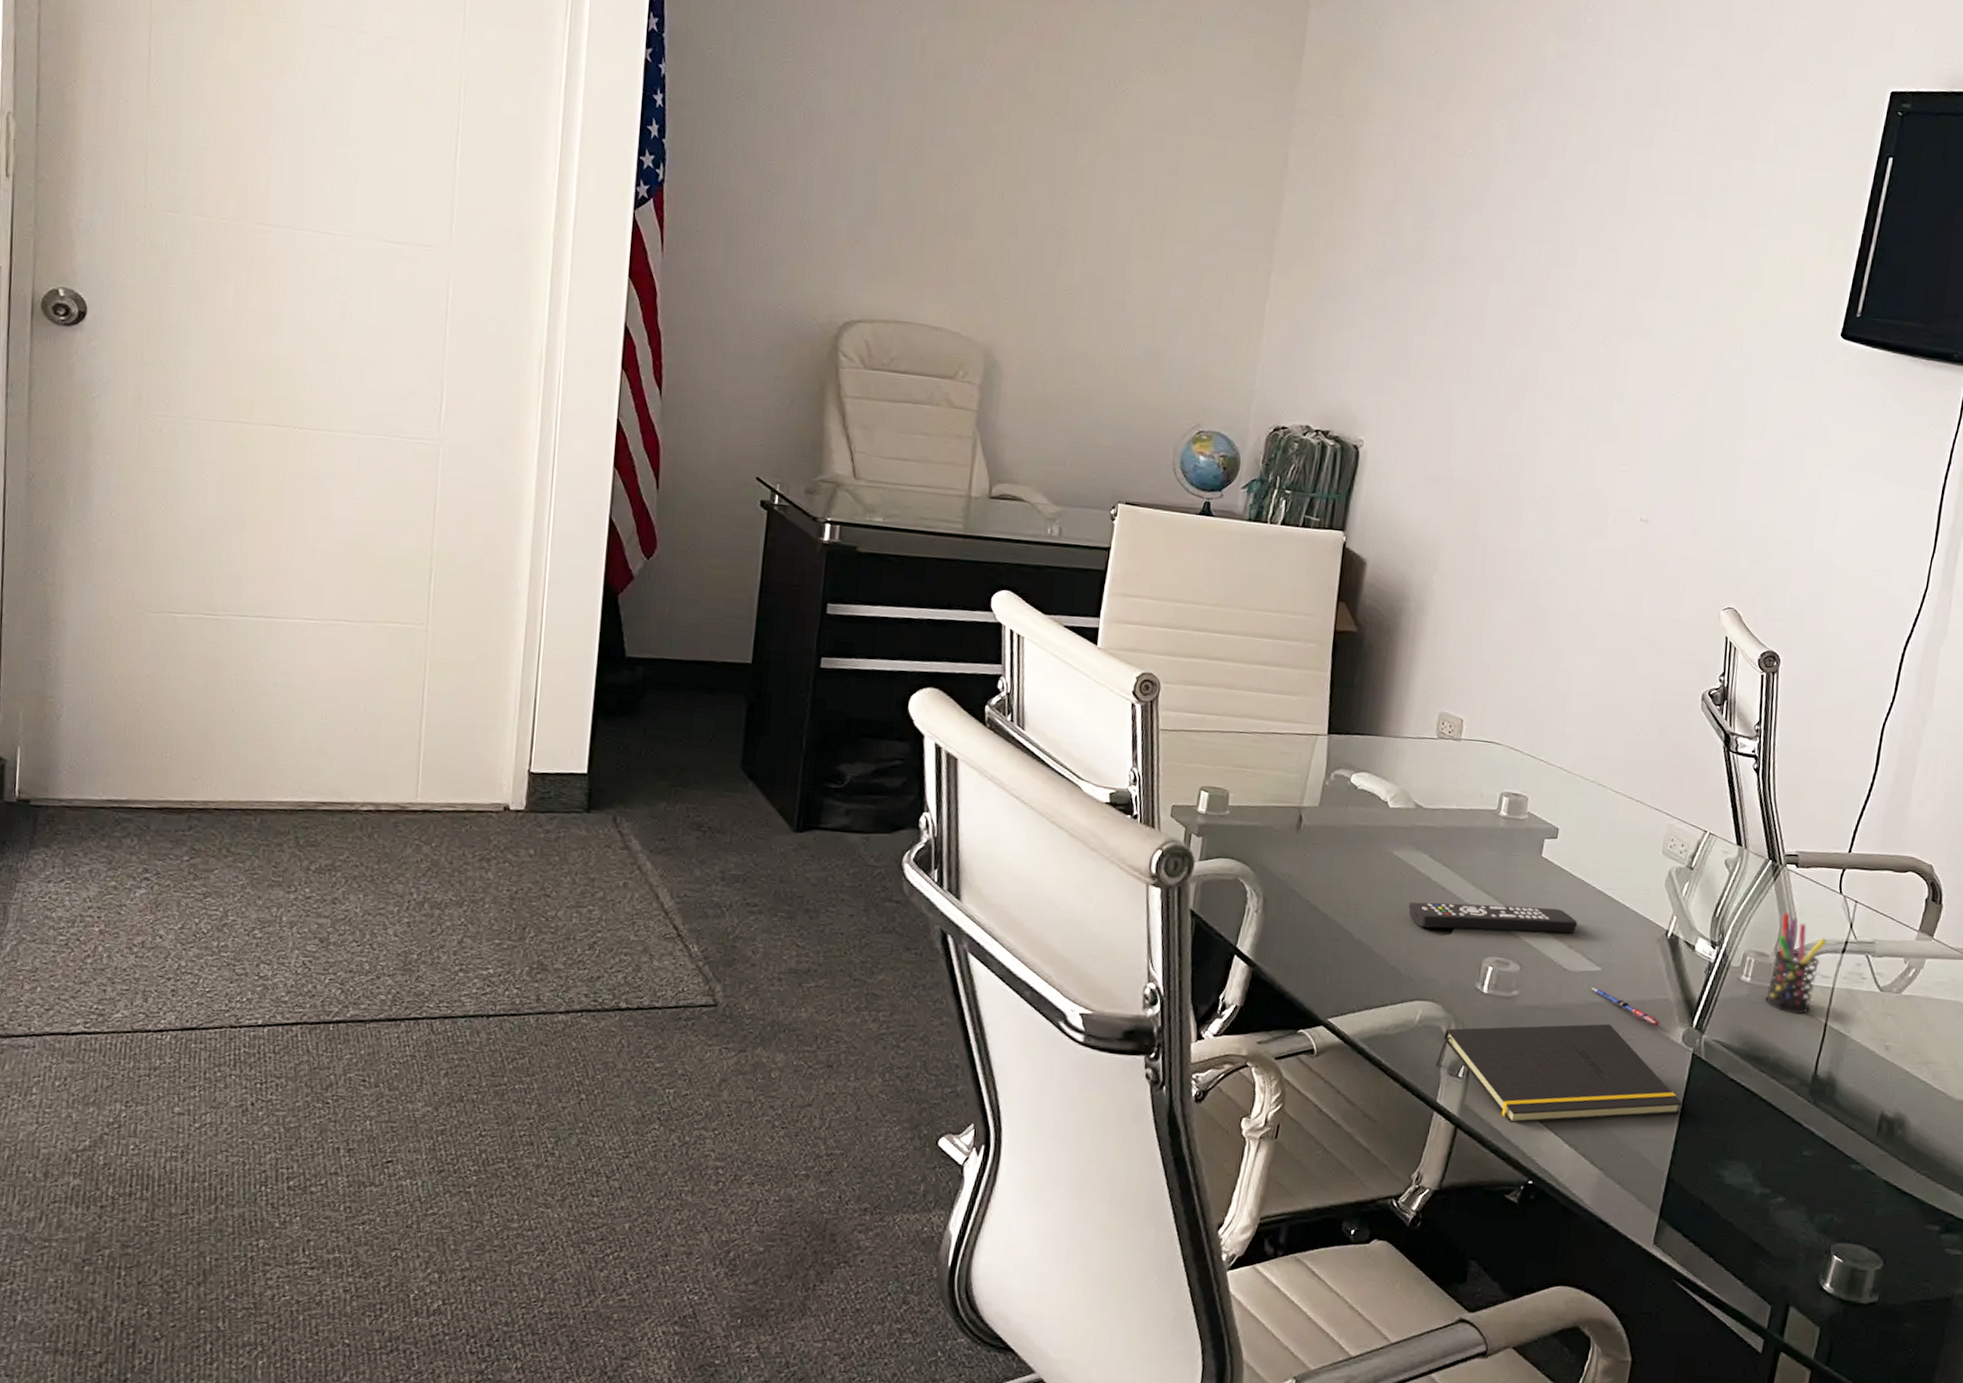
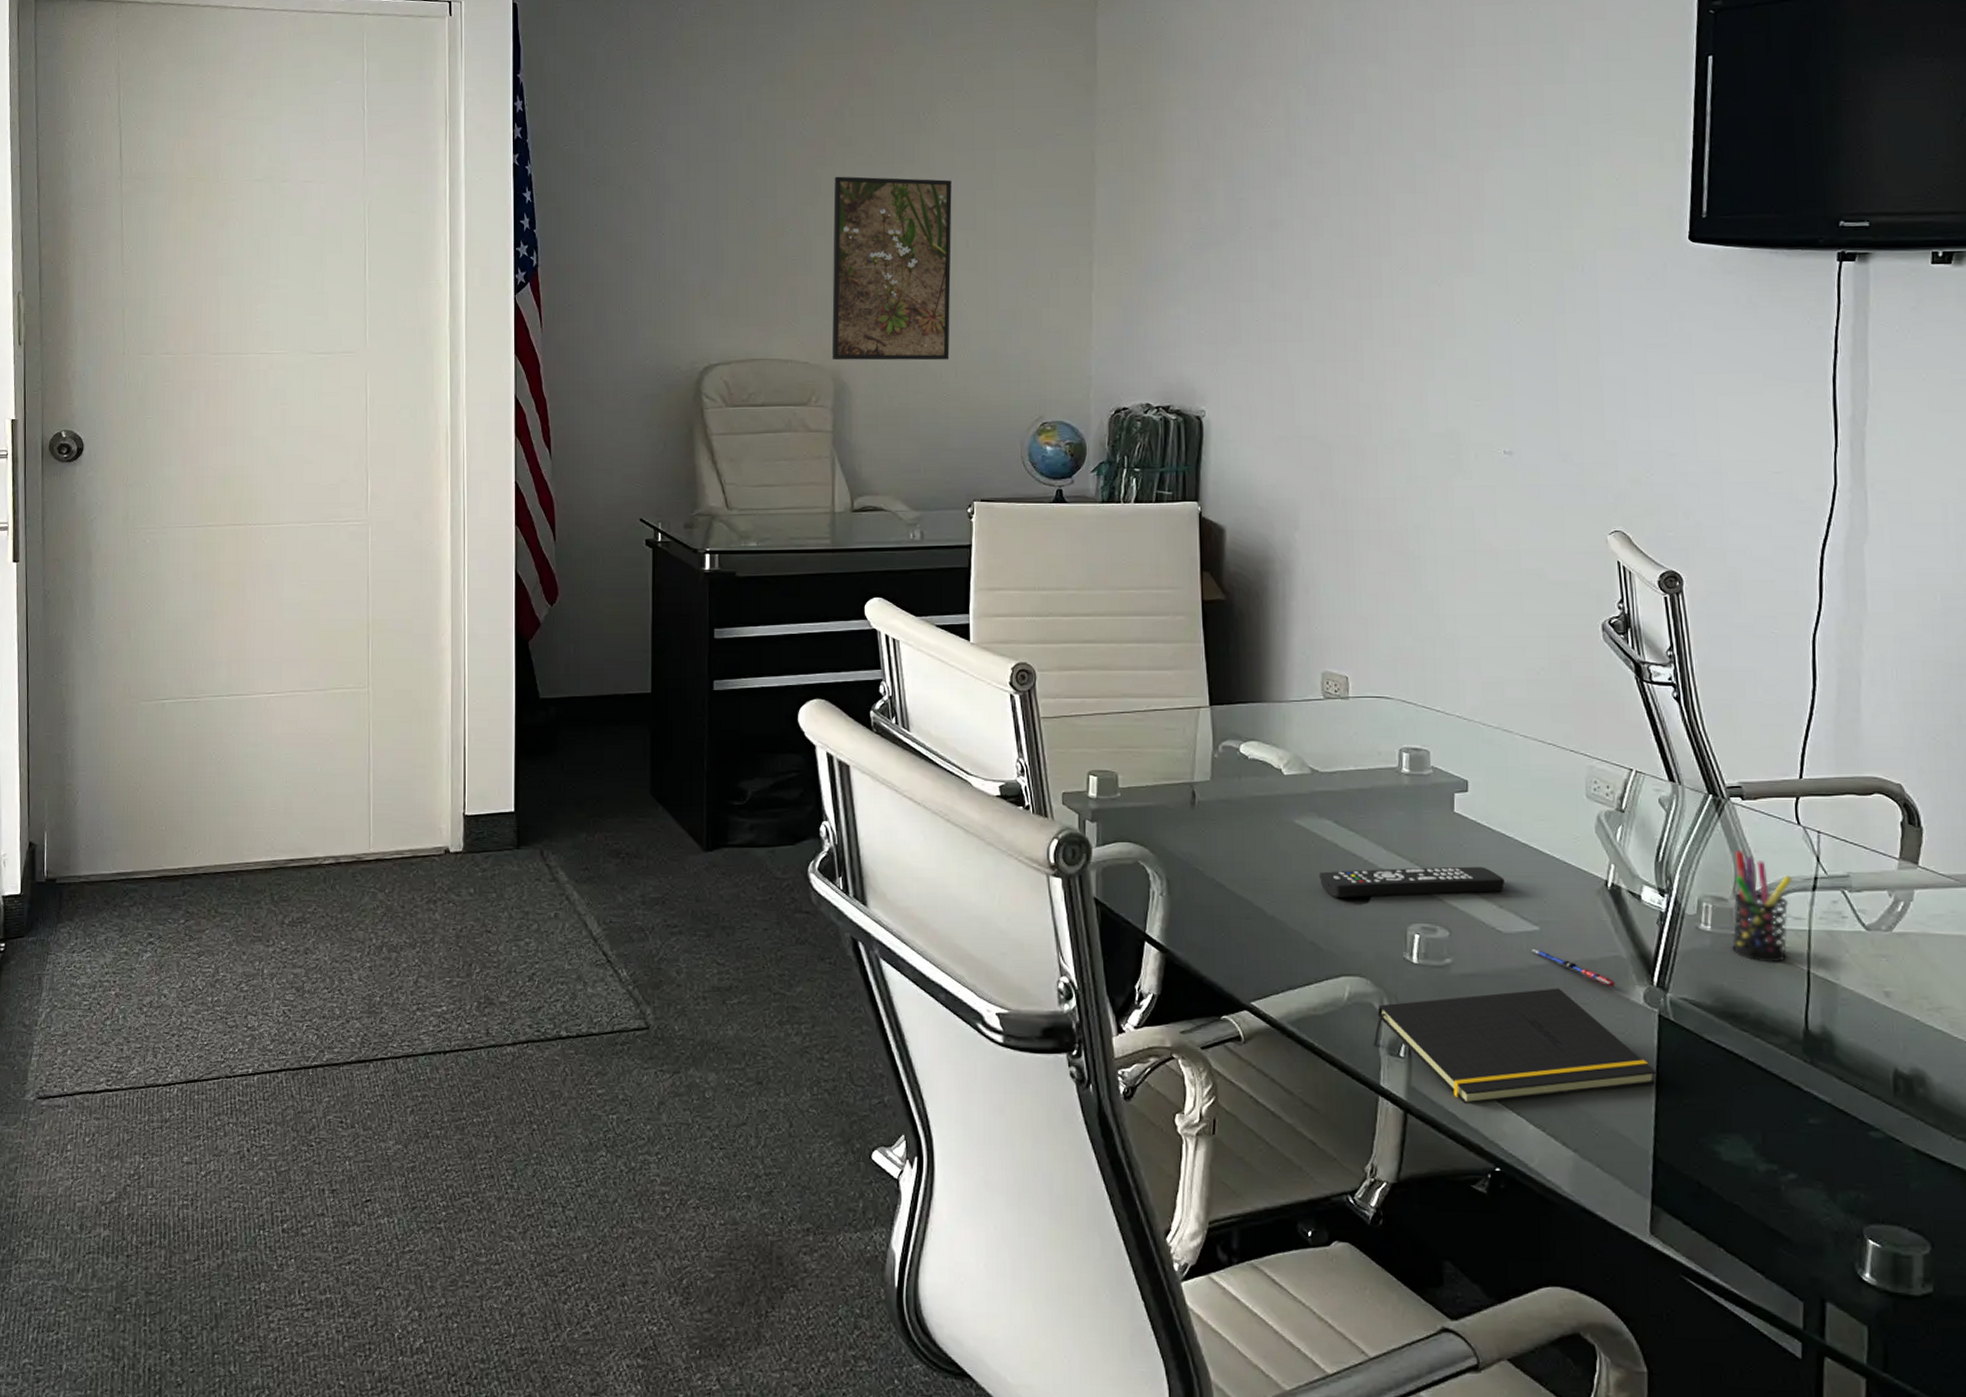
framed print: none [985,134,1135,352] -> present [831,176,952,361]

